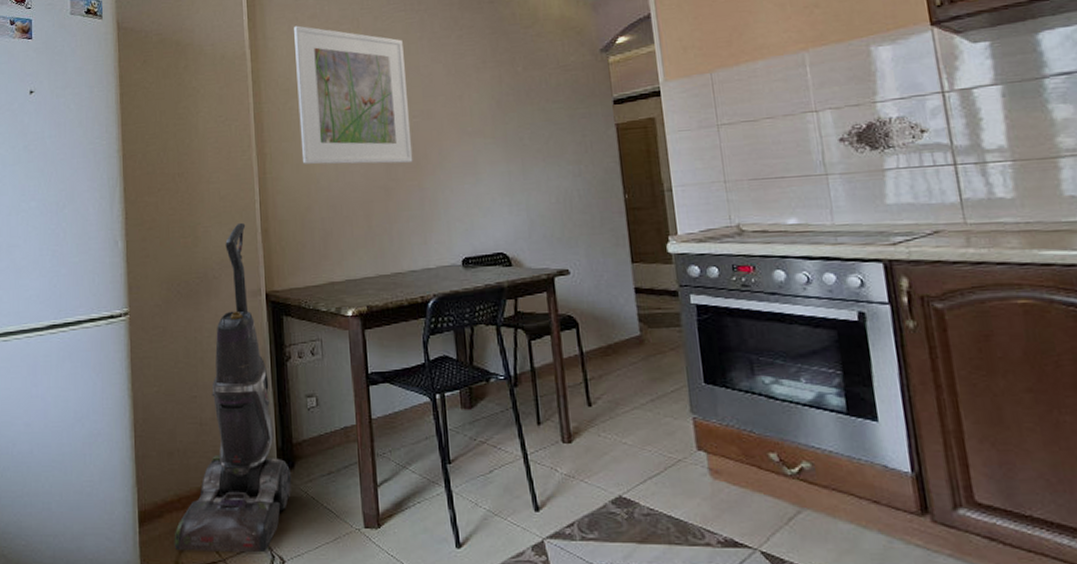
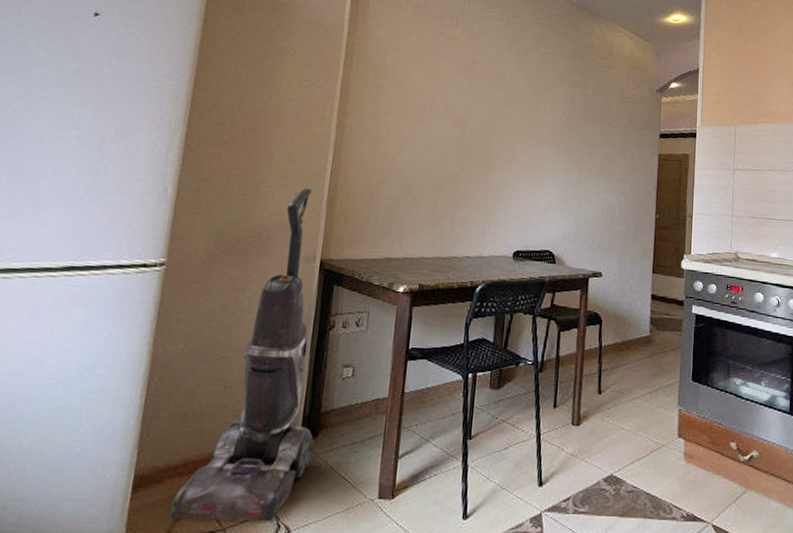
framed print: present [294,25,413,165] -> none [381,10,495,158]

